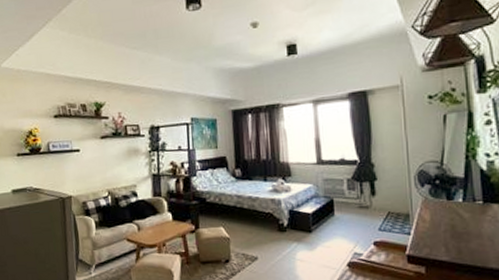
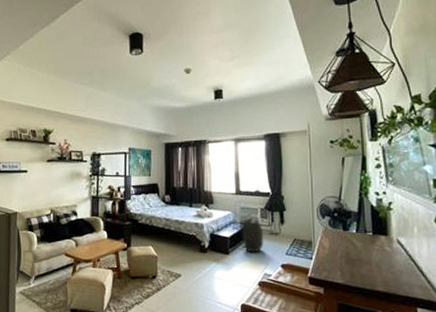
backpack: none [323,190,353,230] -> present [240,217,264,253]

